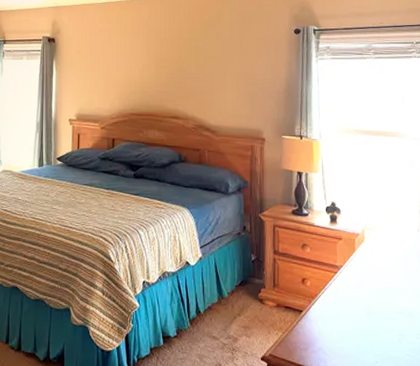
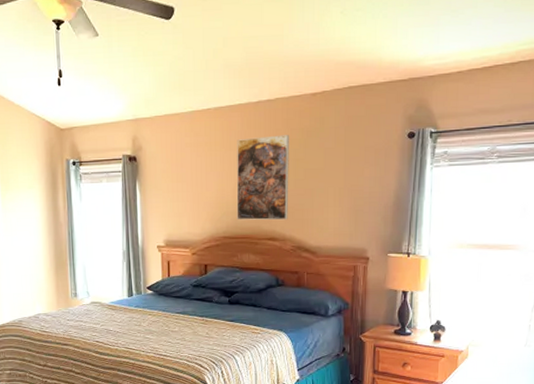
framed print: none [143,26,191,101] -> present [236,135,289,220]

